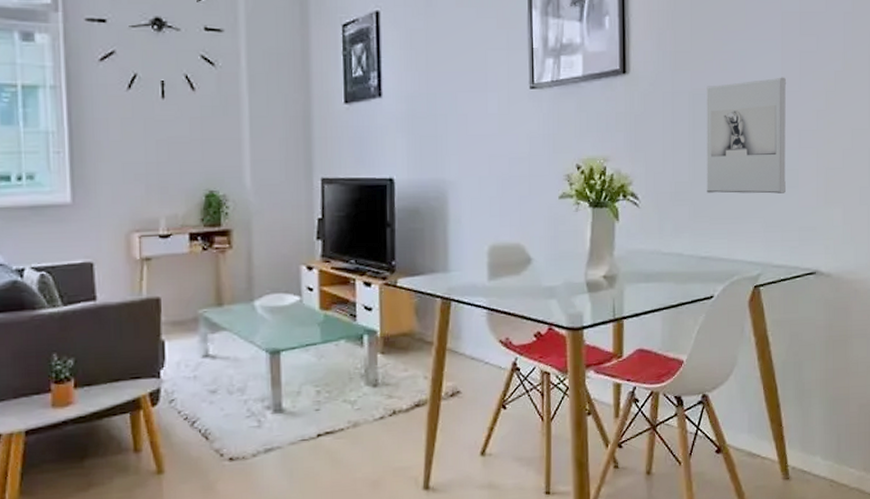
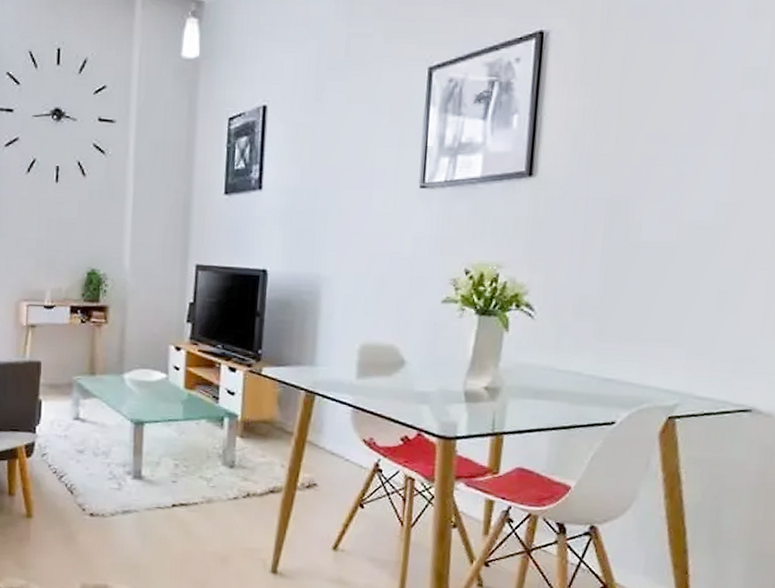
wall sculpture: present [707,77,787,194] -> none [619,187,736,318]

